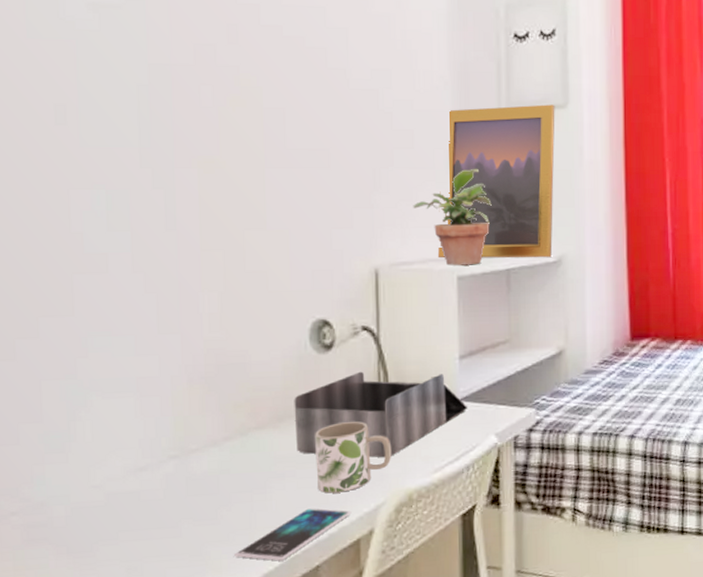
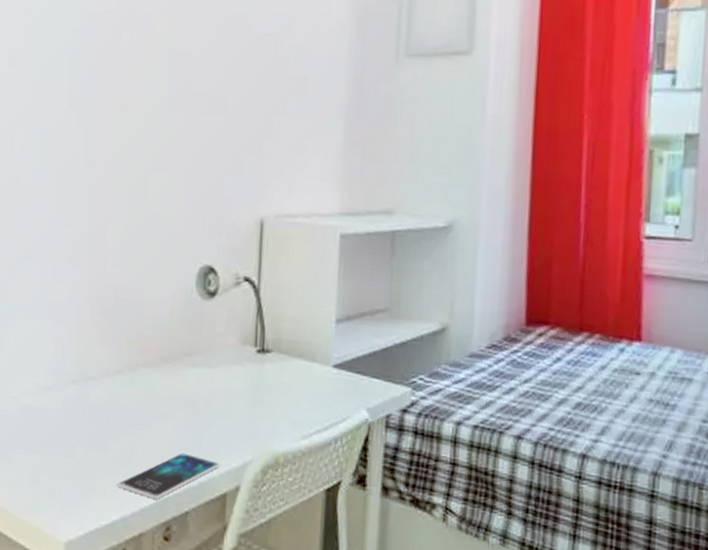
desk organizer: present [294,371,468,458] -> none [177,322,341,415]
mug: present [315,421,392,494] -> none [192,372,263,443]
potted plant: present [413,169,492,266] -> none [302,120,382,224]
picture frame: present [437,104,555,259] -> none [322,51,458,222]

